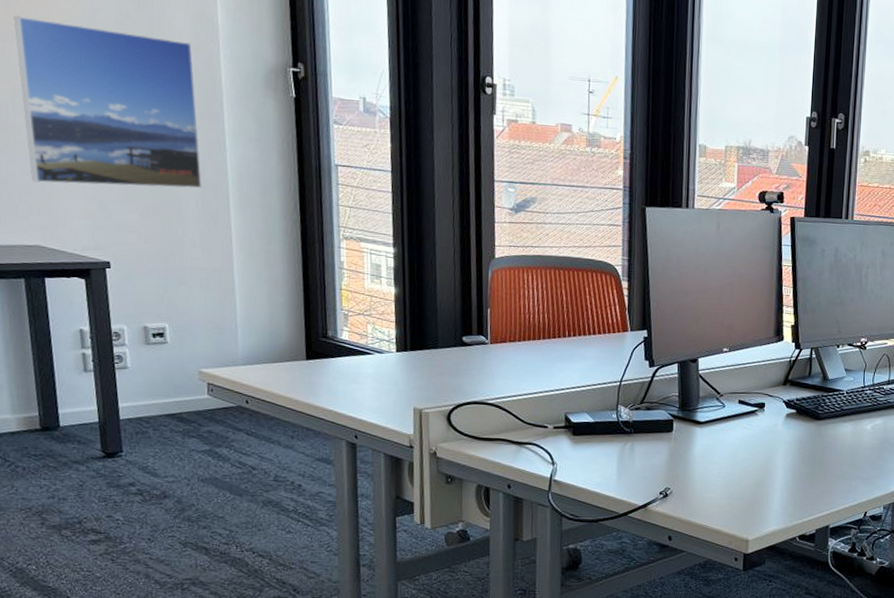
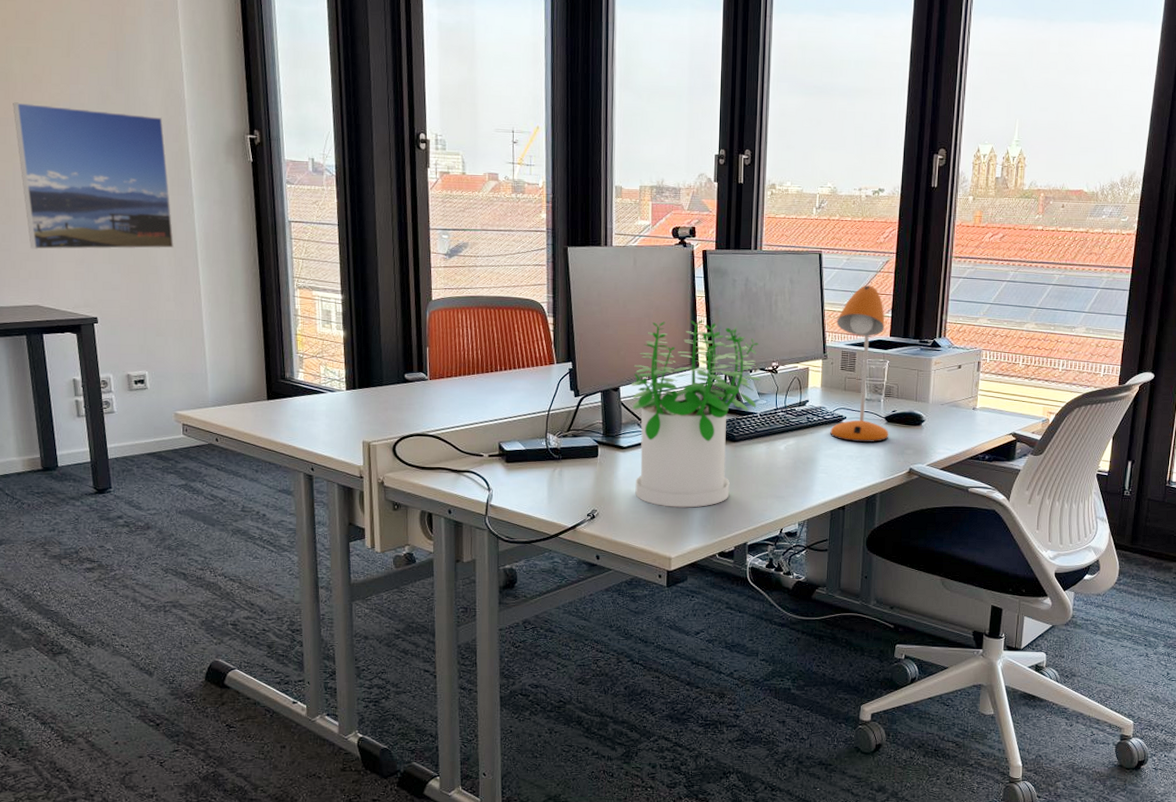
potted plant: none [710,290,849,488] -> present [630,320,762,508]

